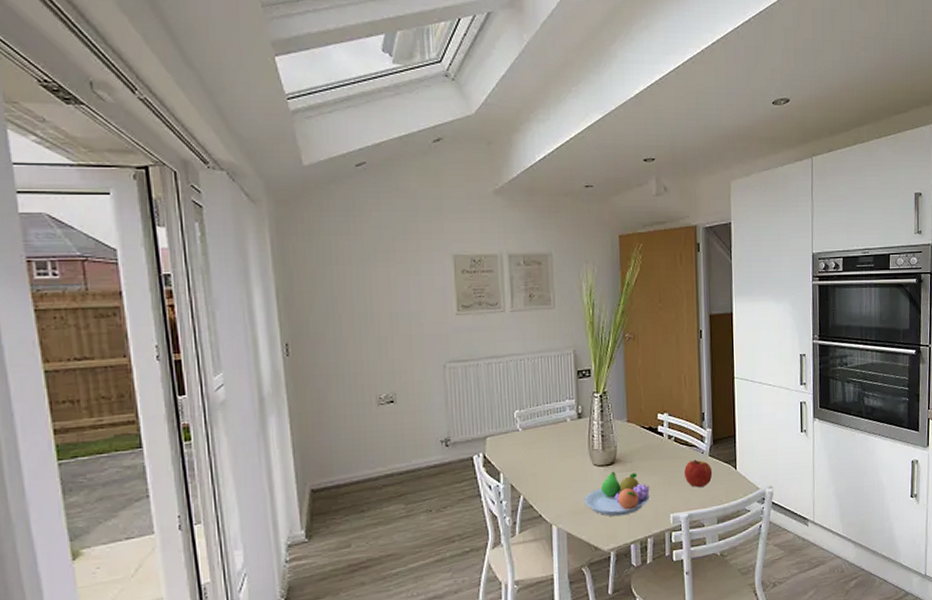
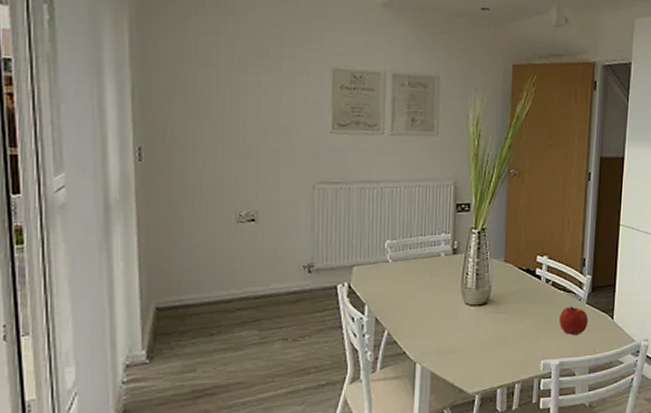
fruit bowl: present [584,471,650,517] -> none [452,311,522,359]

